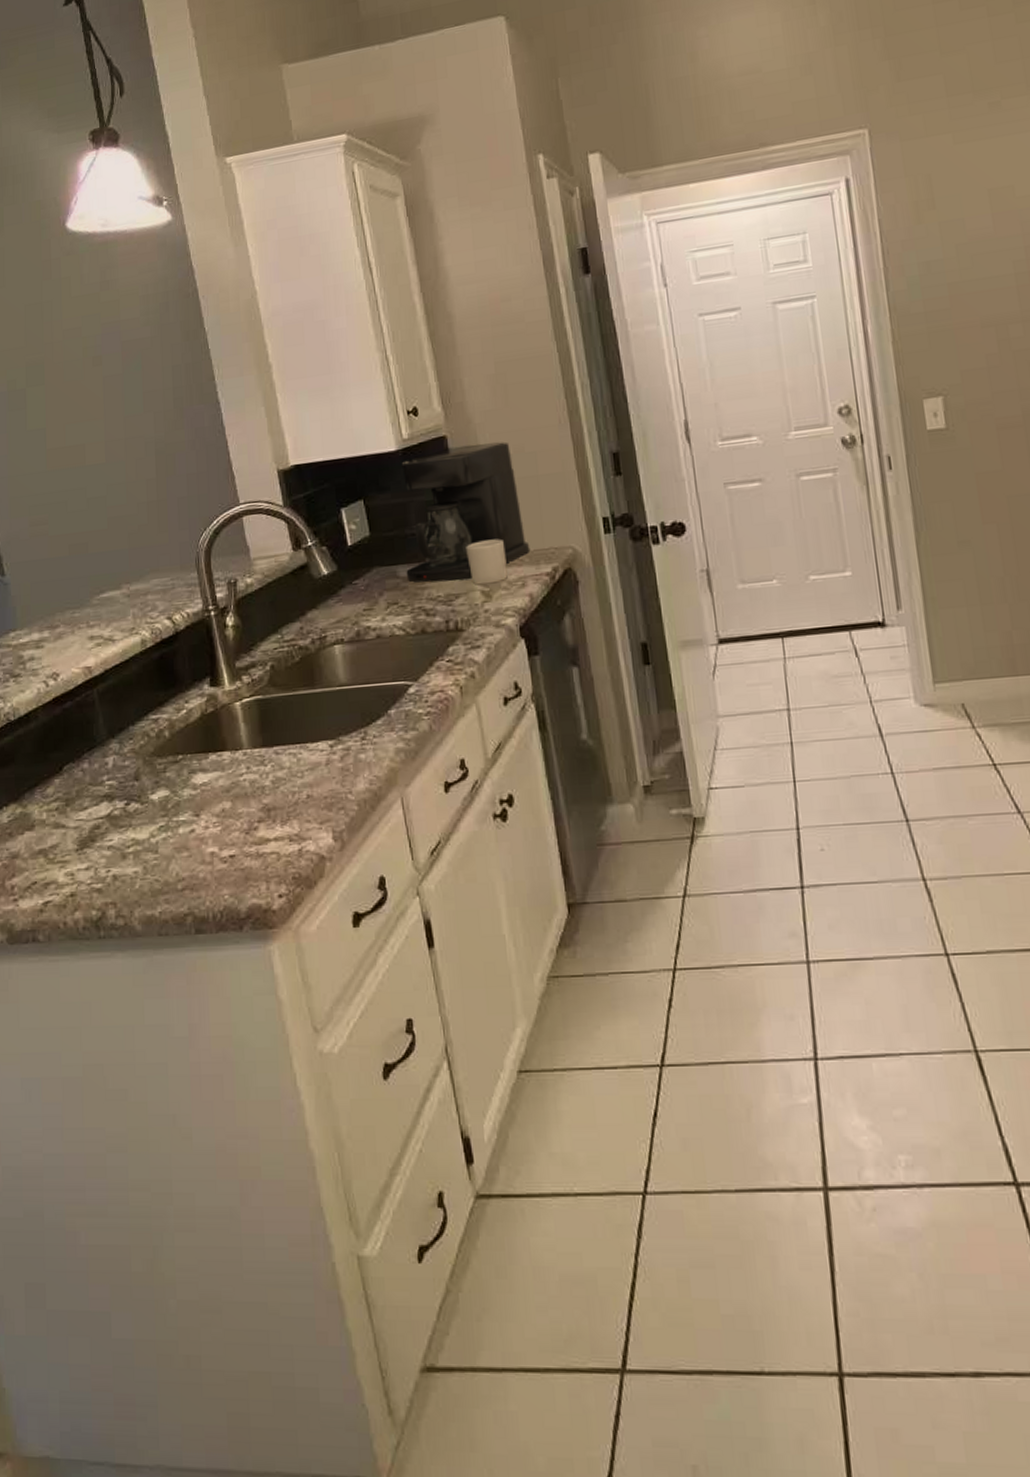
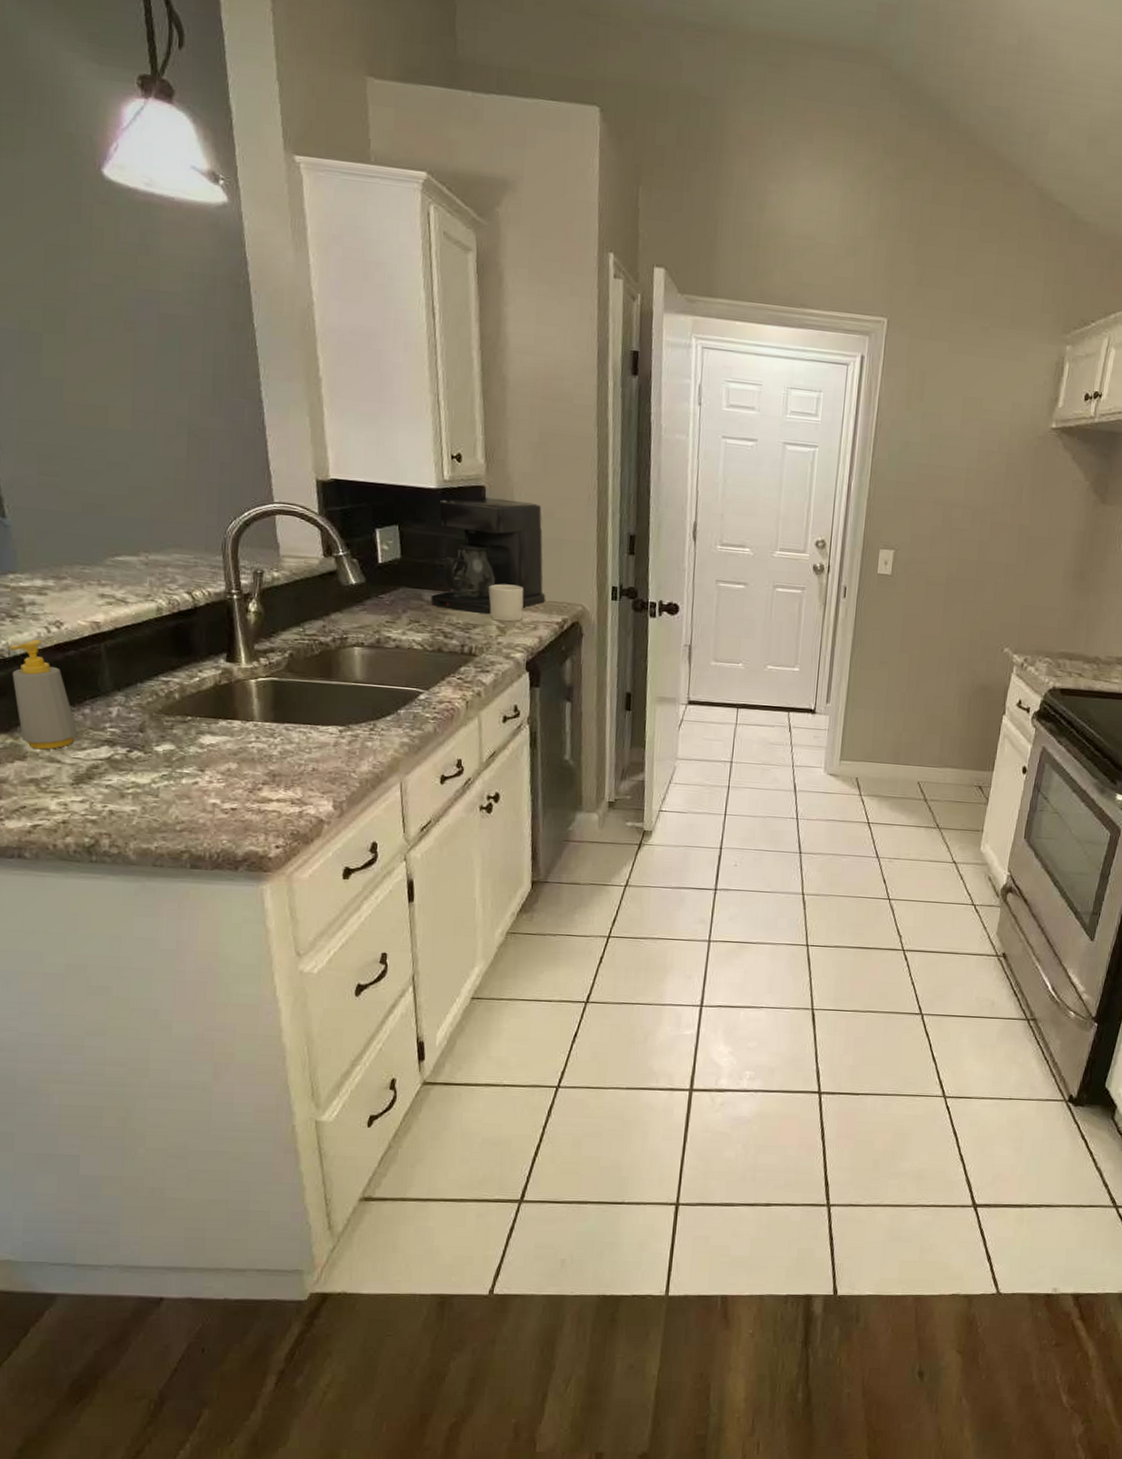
soap bottle: none [13,695,79,816] -> present [8,639,78,750]

